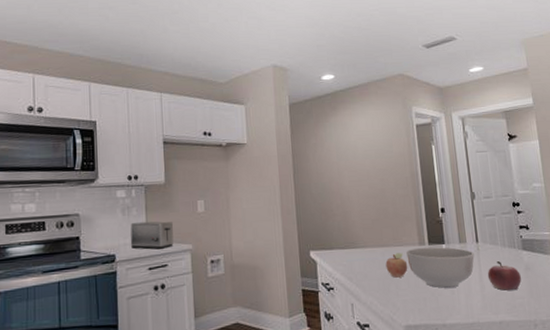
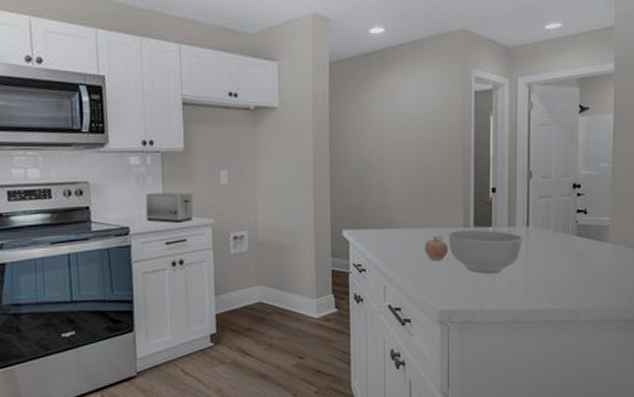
fruit: present [487,260,521,291] -> none [534,246,570,278]

